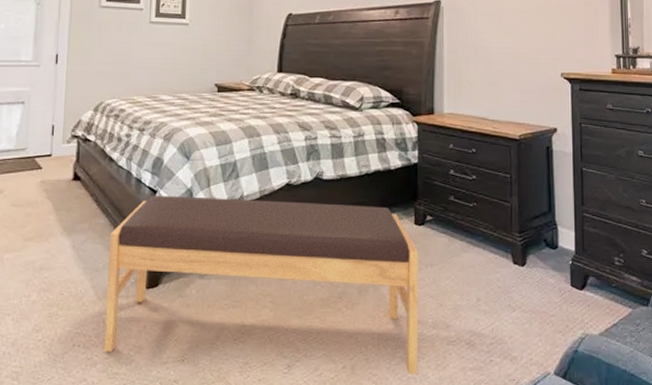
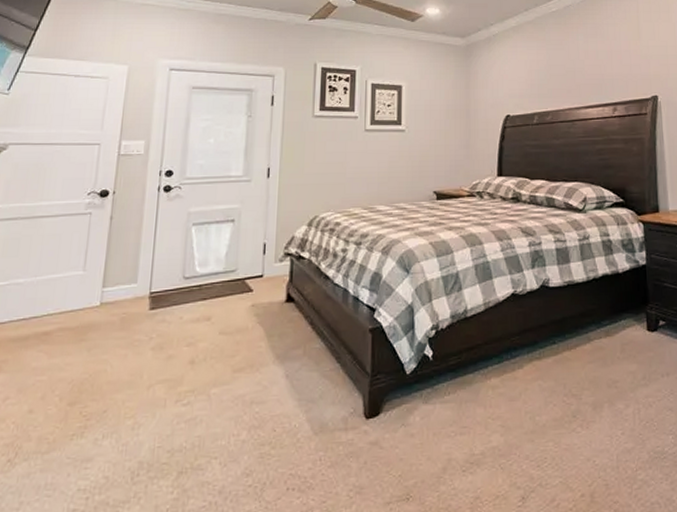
bench: present [104,195,418,374] -> none [321,312,661,499]

